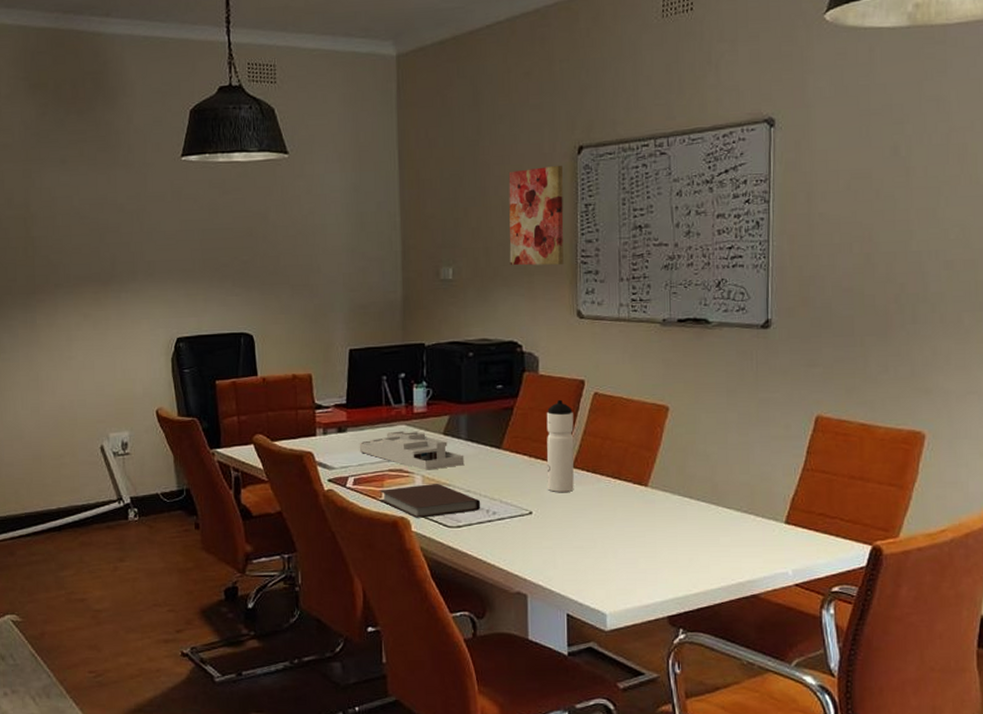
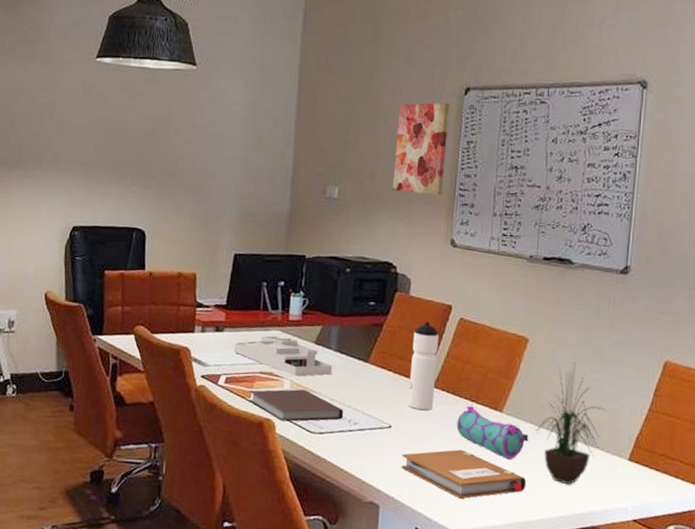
notebook: none [546,529,679,580] -> present [401,449,527,499]
pencil case: none [600,483,678,535] -> present [456,406,529,460]
potted plant: none [684,426,757,555] -> present [535,362,605,485]

